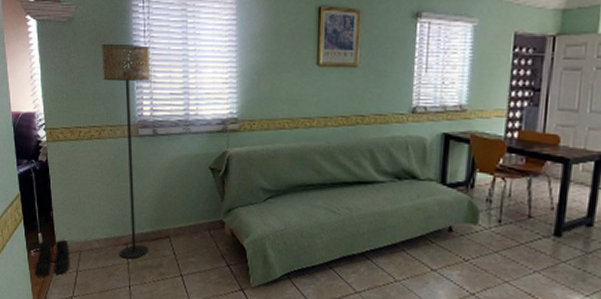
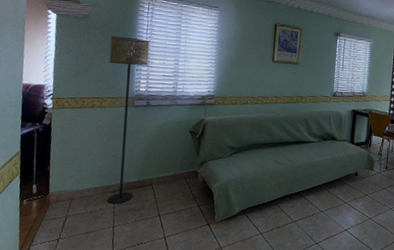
boots: present [35,239,70,278] -> none [24,189,62,224]

